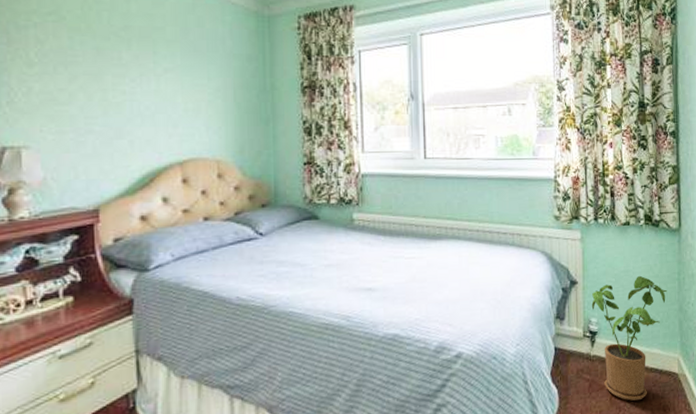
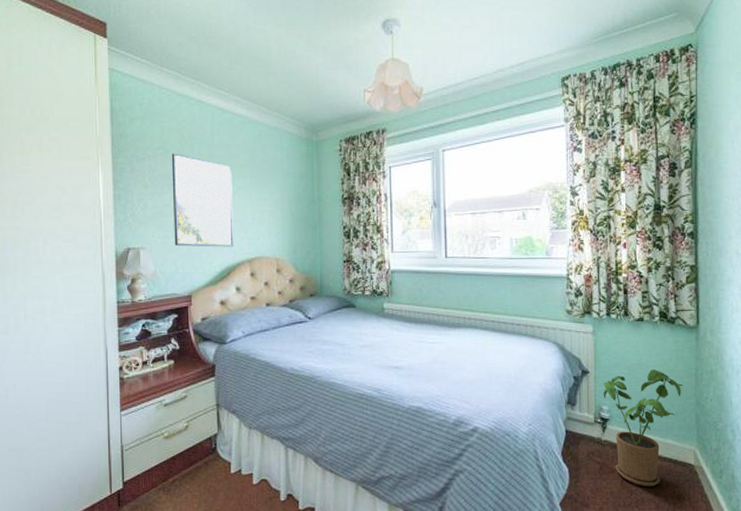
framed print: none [68,21,159,146] -> present [171,153,234,247]

